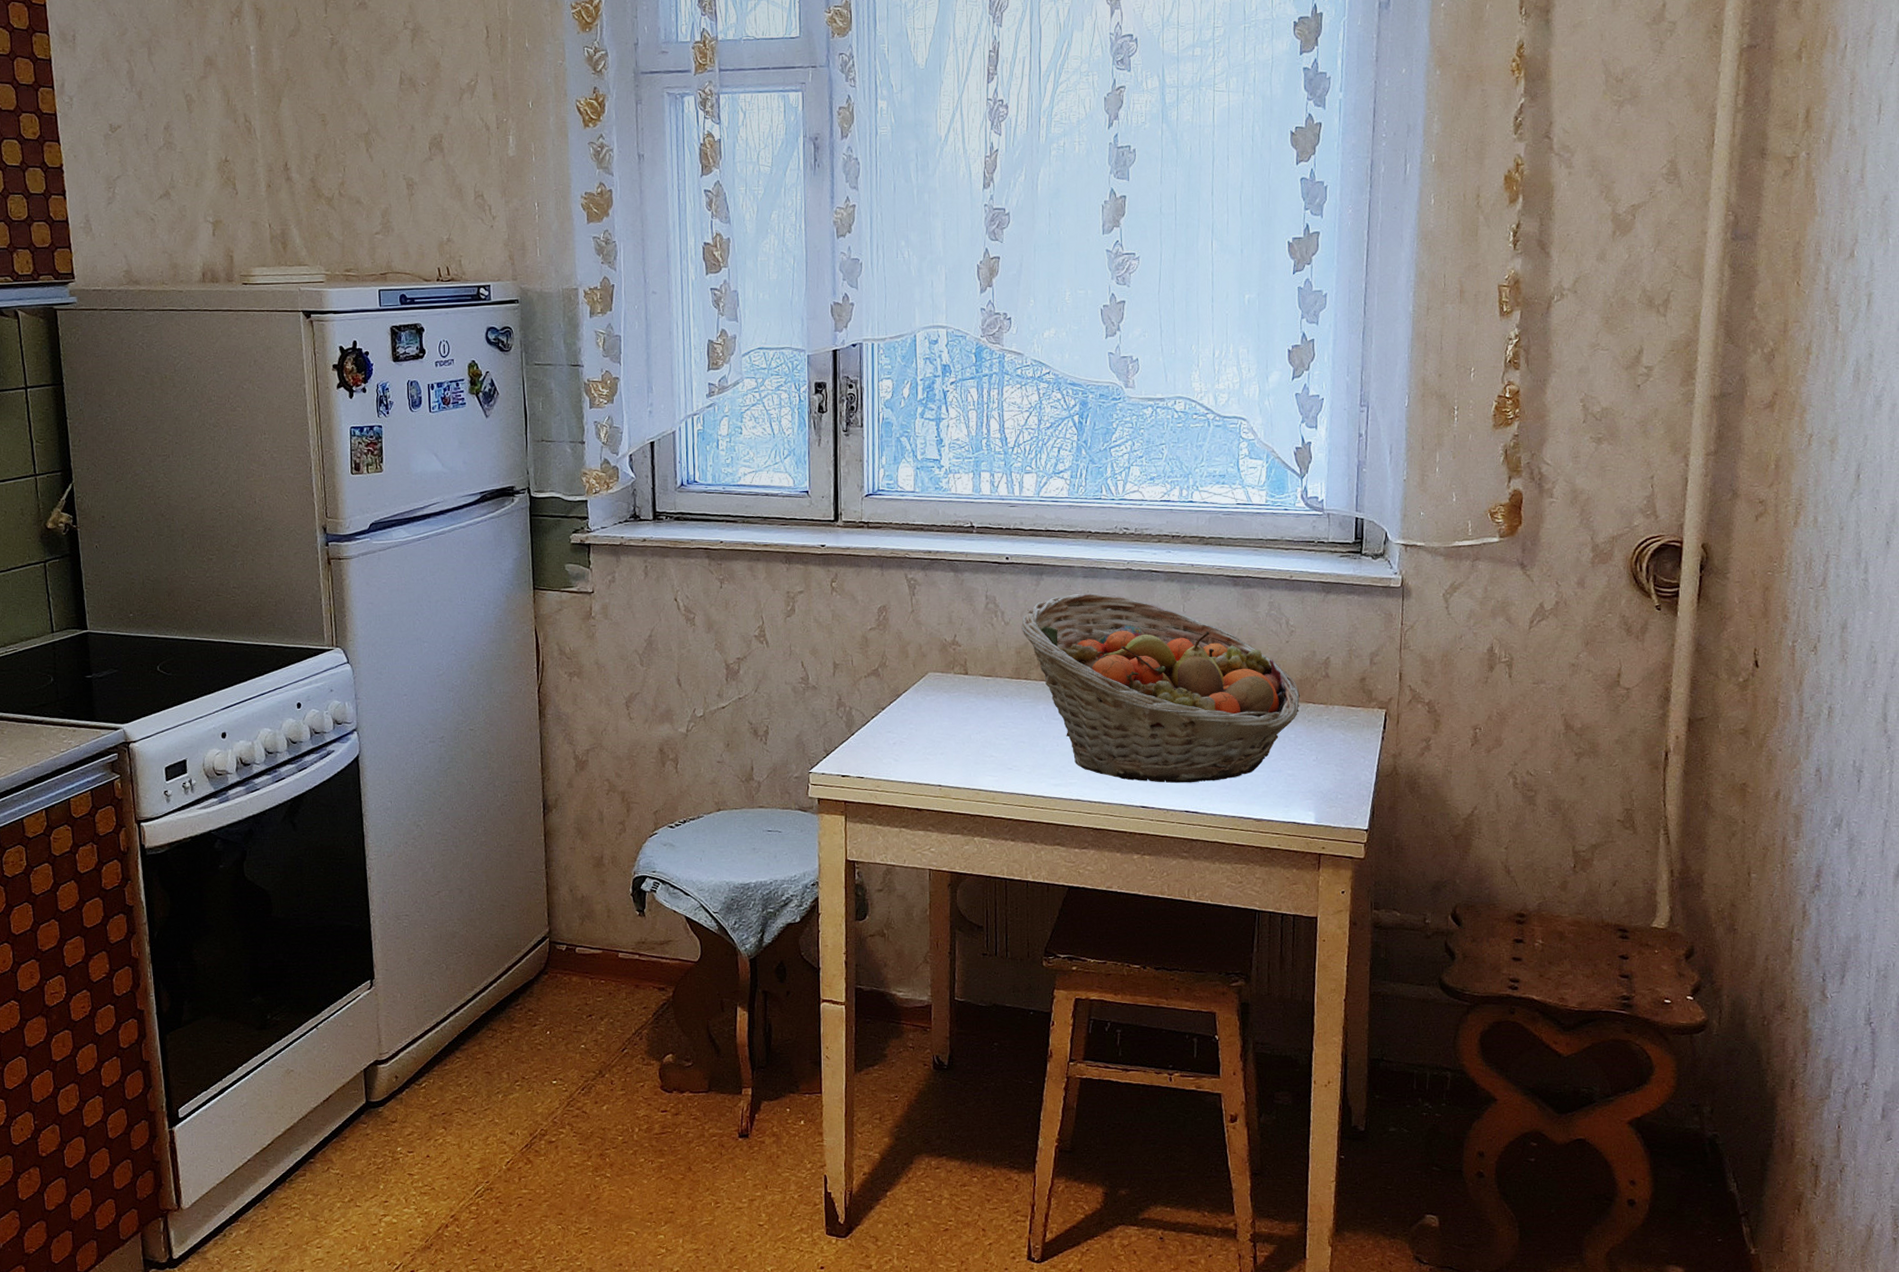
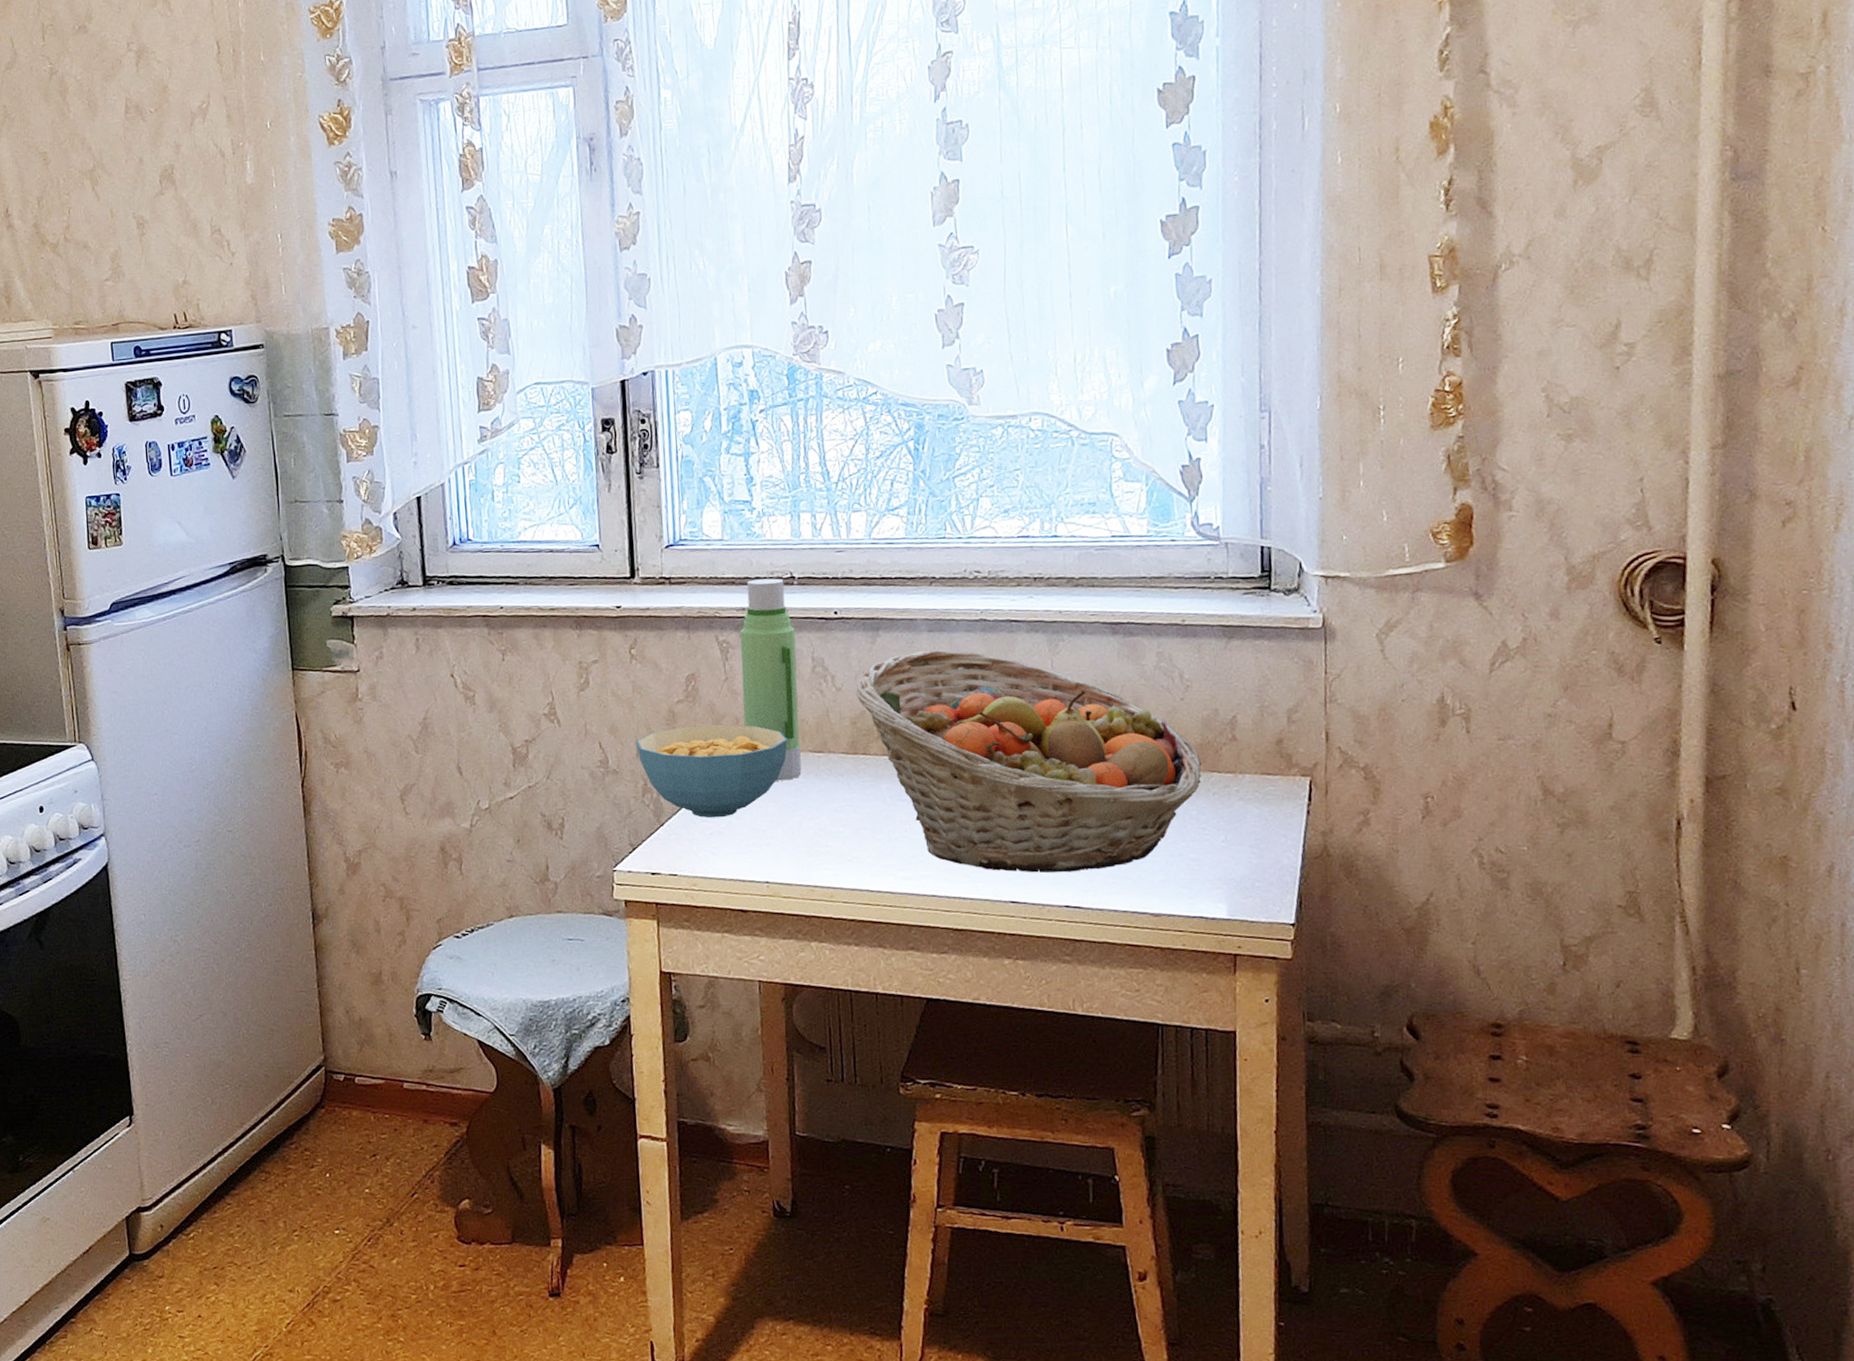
cereal bowl: none [833,649,962,730] -> present [636,724,788,818]
water bottle: none [925,526,973,700] -> present [740,578,802,781]

